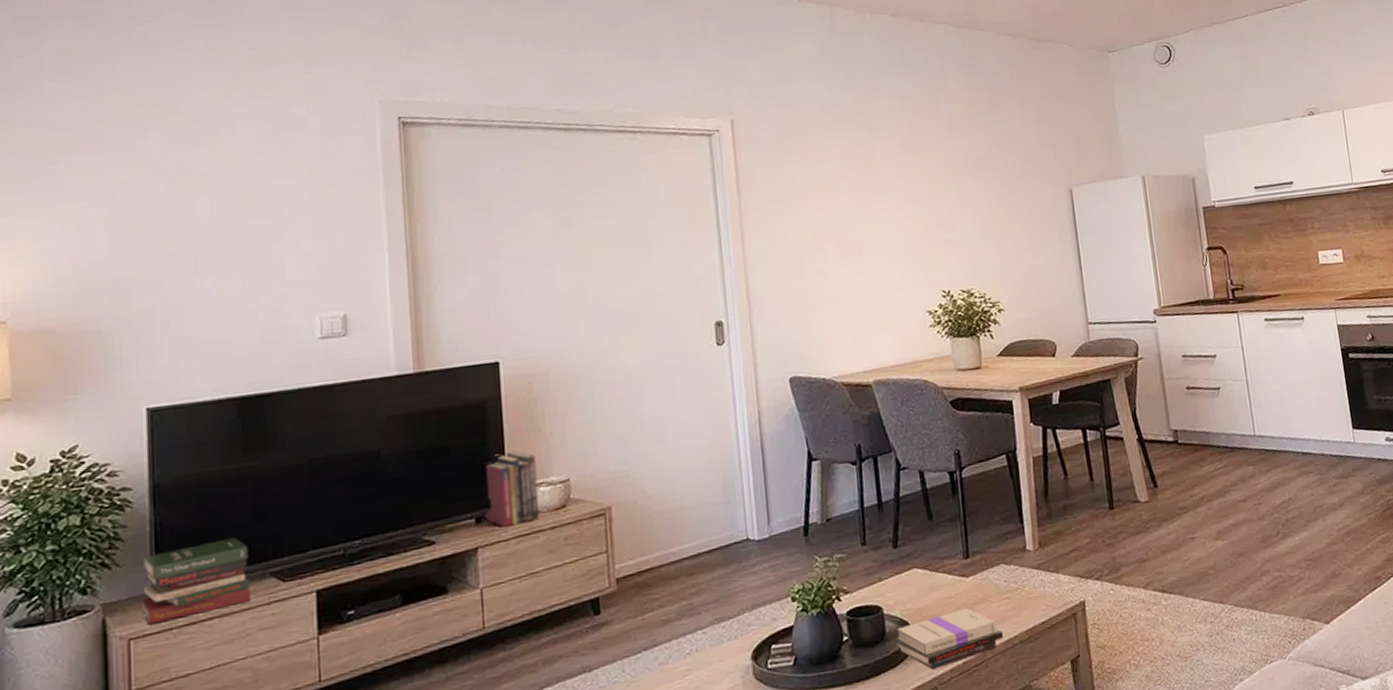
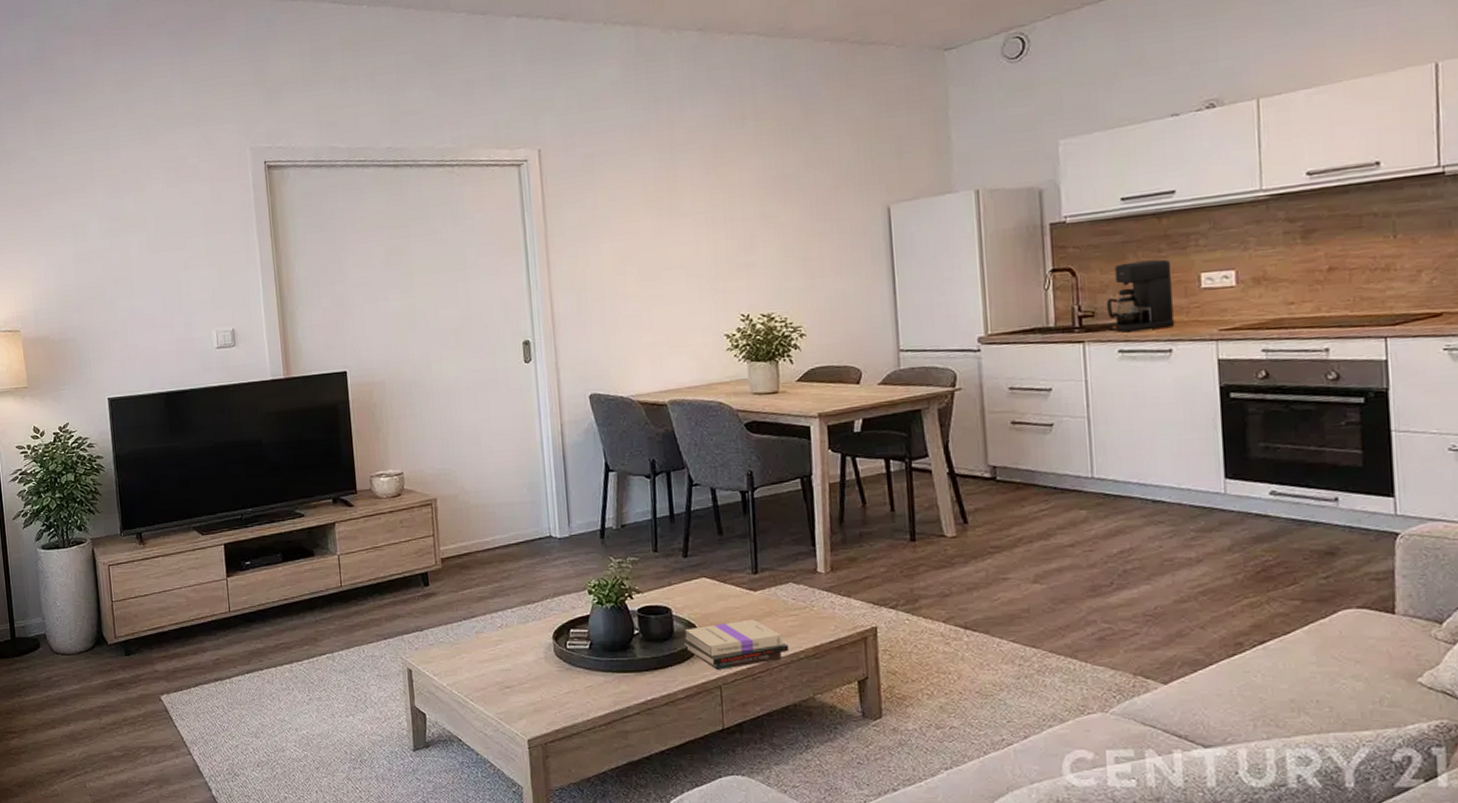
books: present [141,537,250,625] -> none [112,499,181,556]
books: present [485,450,540,527] -> none [338,446,381,508]
coffee maker: none [1251,239,1304,304] -> present [1106,259,1175,334]

